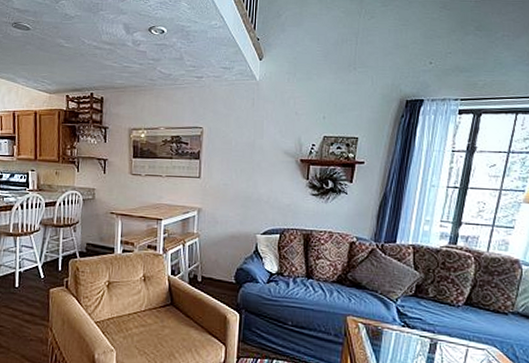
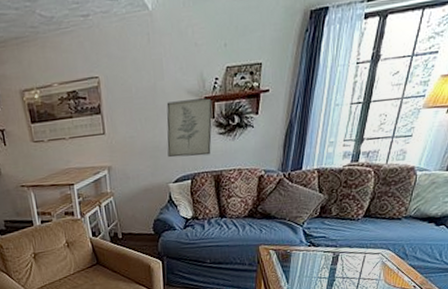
wall art: none [259,159,308,213] -> present [166,98,213,158]

